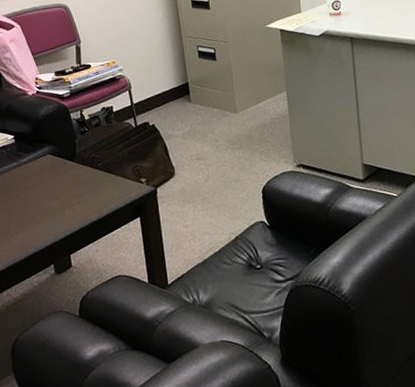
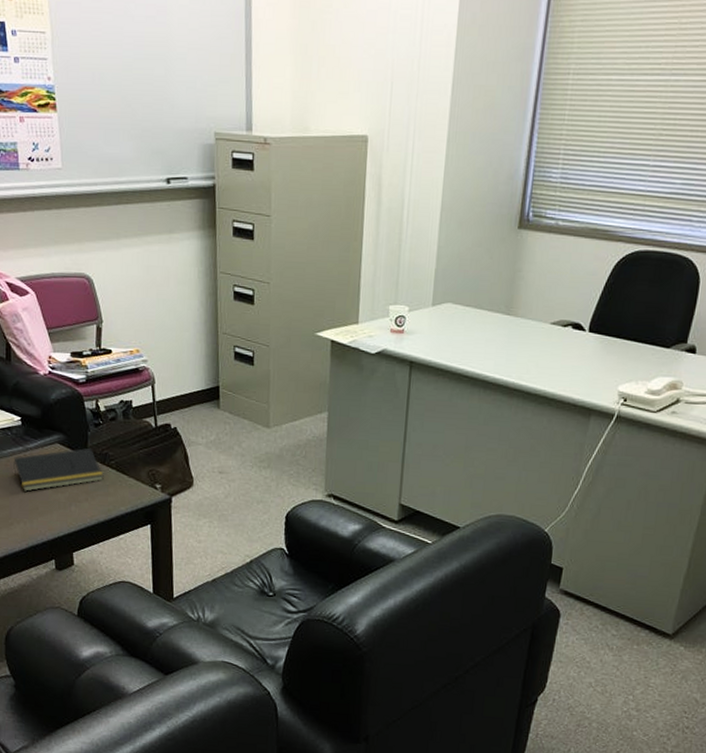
notepad: none [10,154,93,203] -> present [13,447,104,492]

